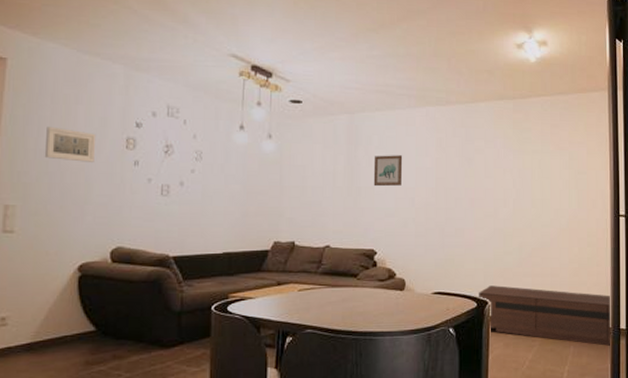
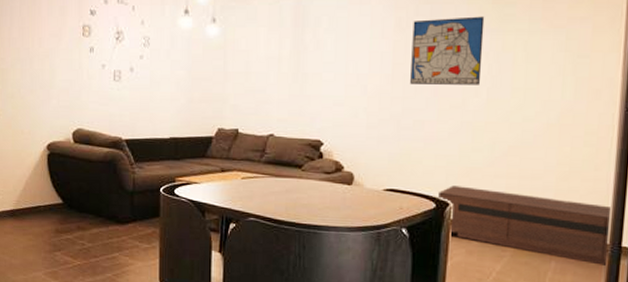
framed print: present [44,126,97,162] -> none [16,16,58,49]
wall art: present [373,155,403,187] -> none [321,38,355,73]
wall art: none [451,139,508,197] -> present [410,16,485,85]

